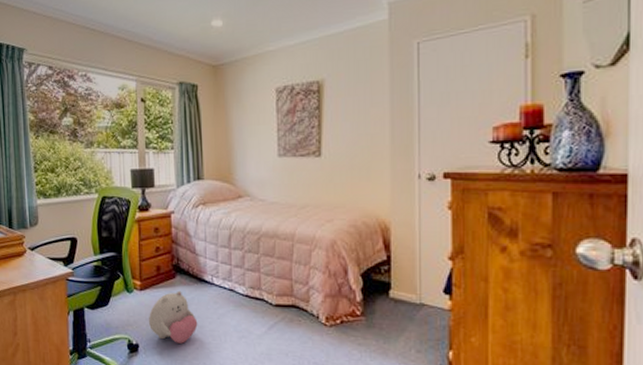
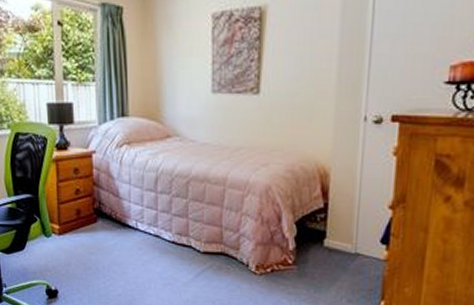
plush toy: present [148,290,198,344] -> none [67,236,121,290]

